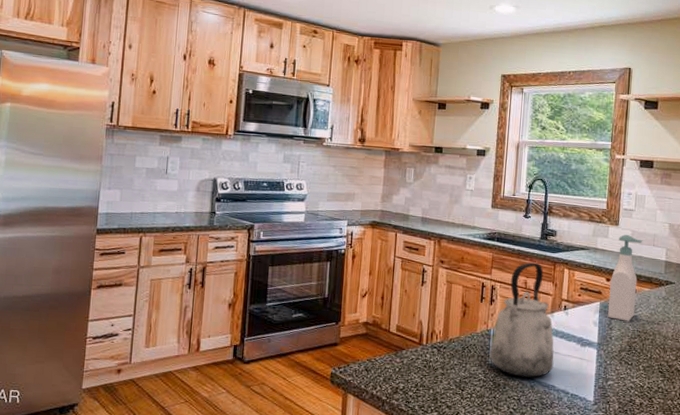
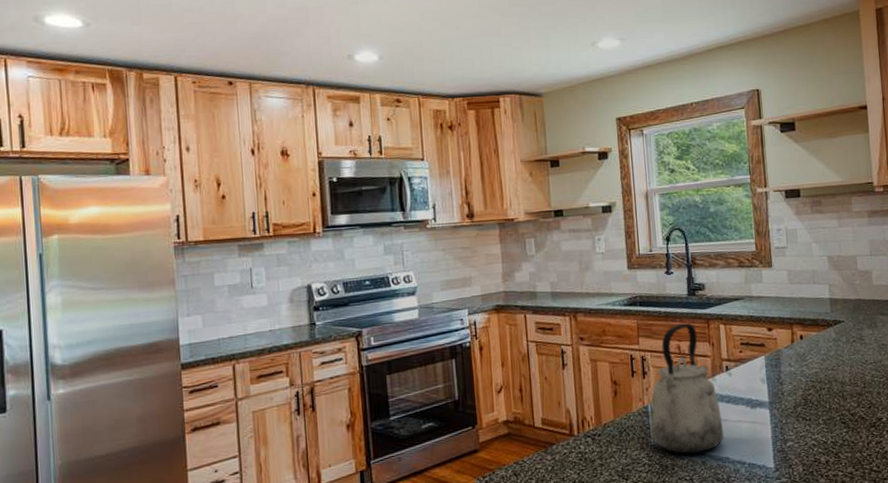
soap bottle: present [608,234,643,321] -> none [772,276,805,373]

